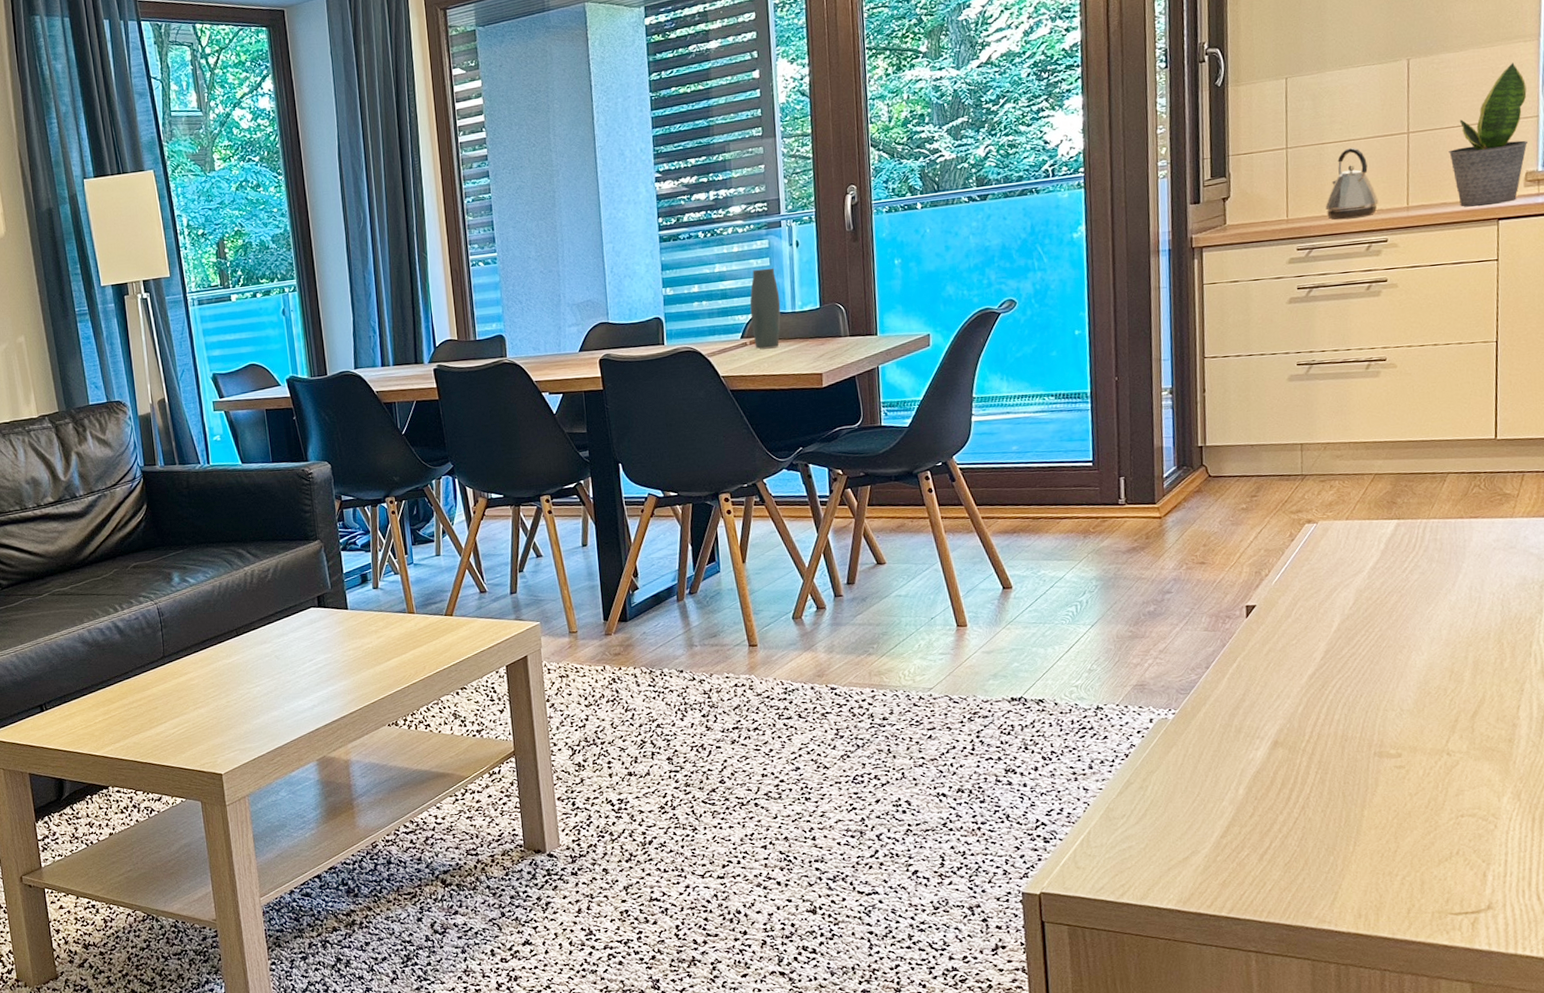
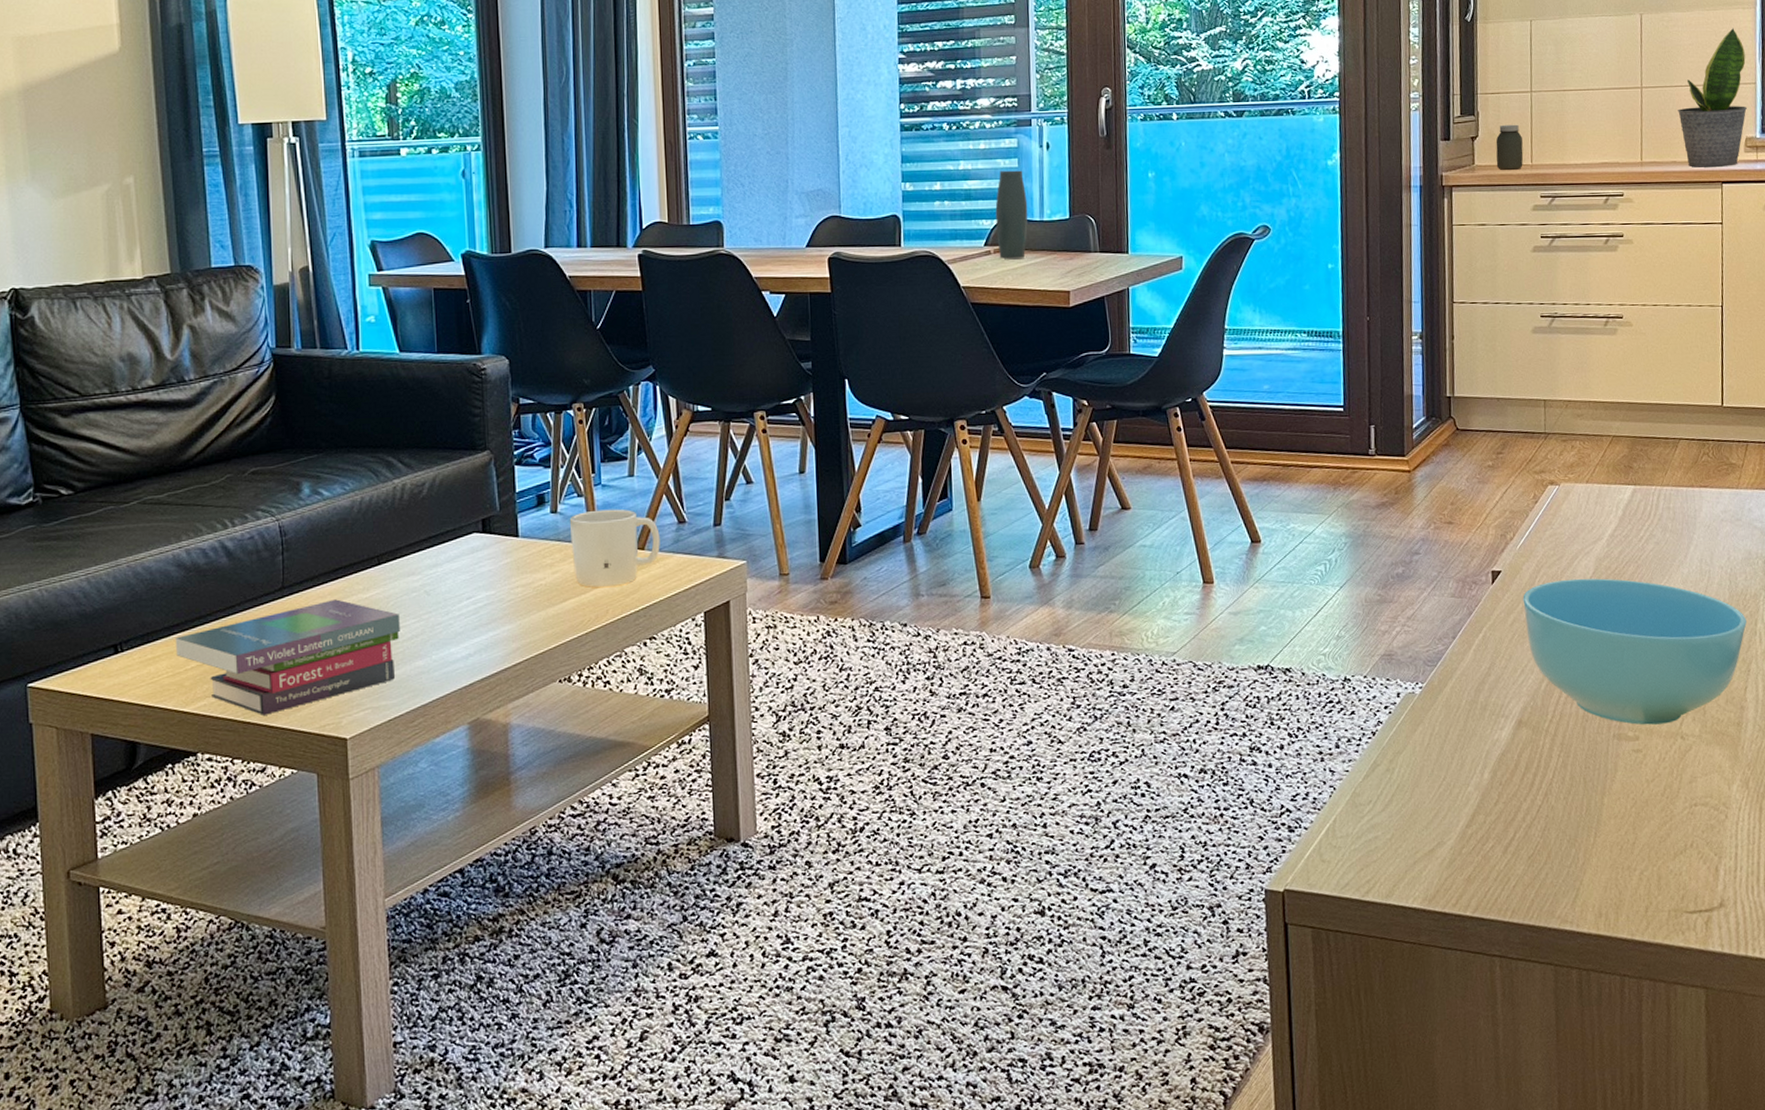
books: none [85,664,258,757] -> present [175,599,400,715]
mug: none [388,583,466,649] -> present [569,509,660,588]
jar: none [1248,181,1279,228] -> present [1496,124,1524,171]
bowl: none [1278,608,1520,743] -> present [1523,578,1747,725]
kettle: present [1325,148,1379,220] -> none [1566,98,1615,170]

